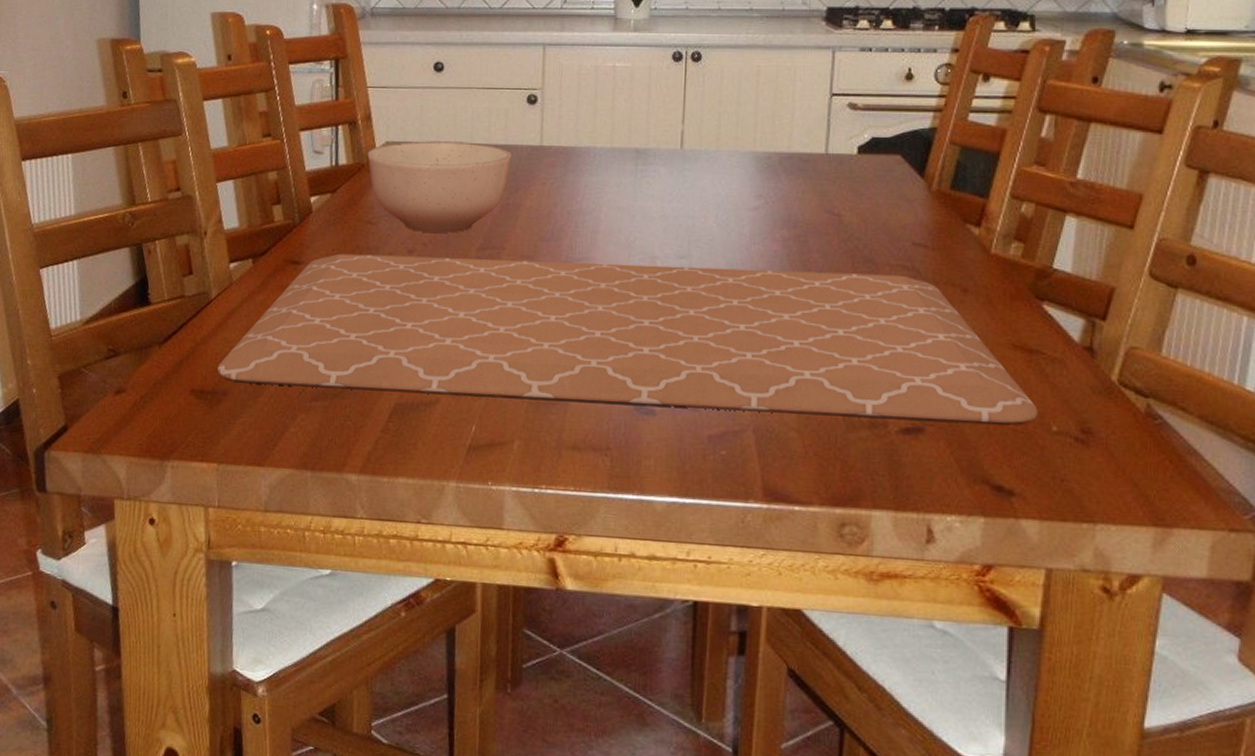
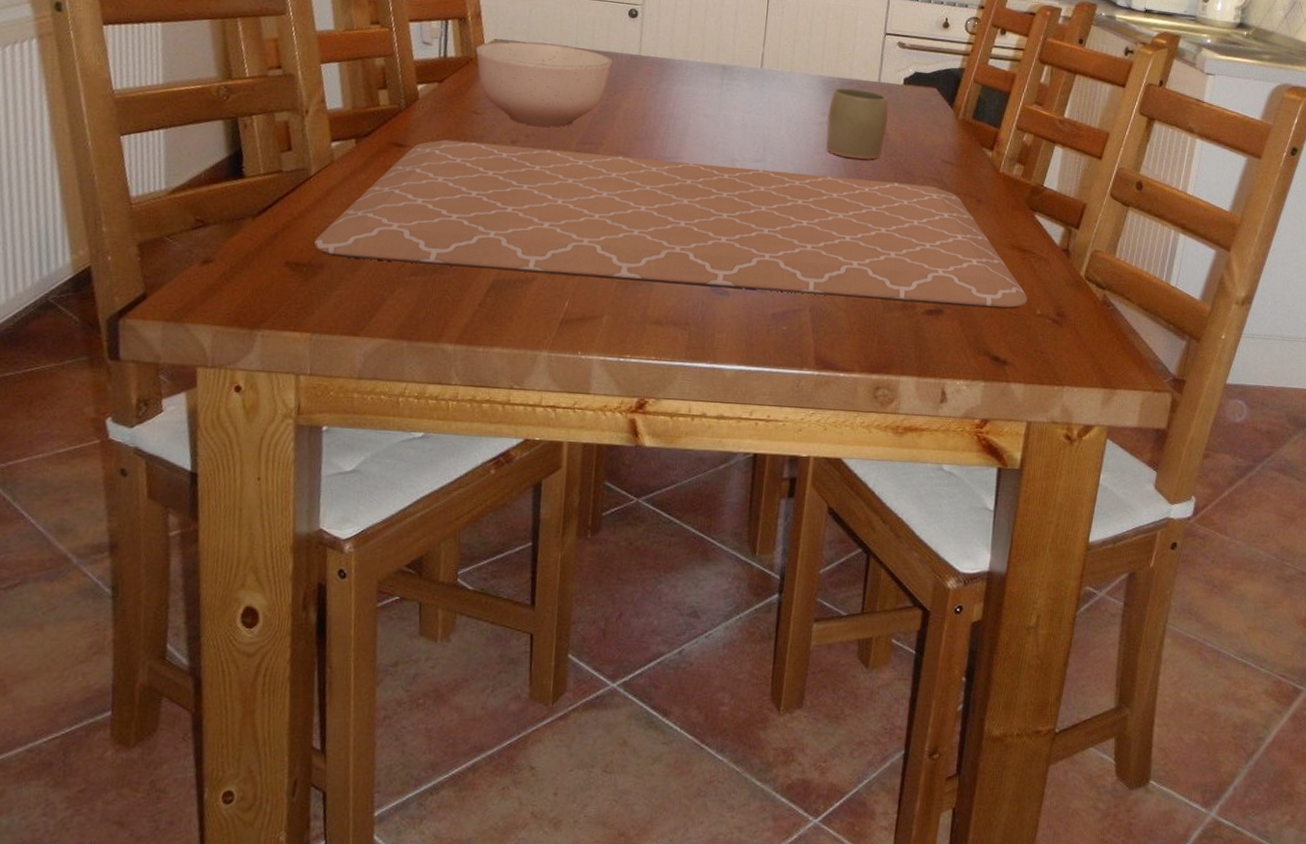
mug: none [763,163,839,248] -> present [826,87,888,160]

